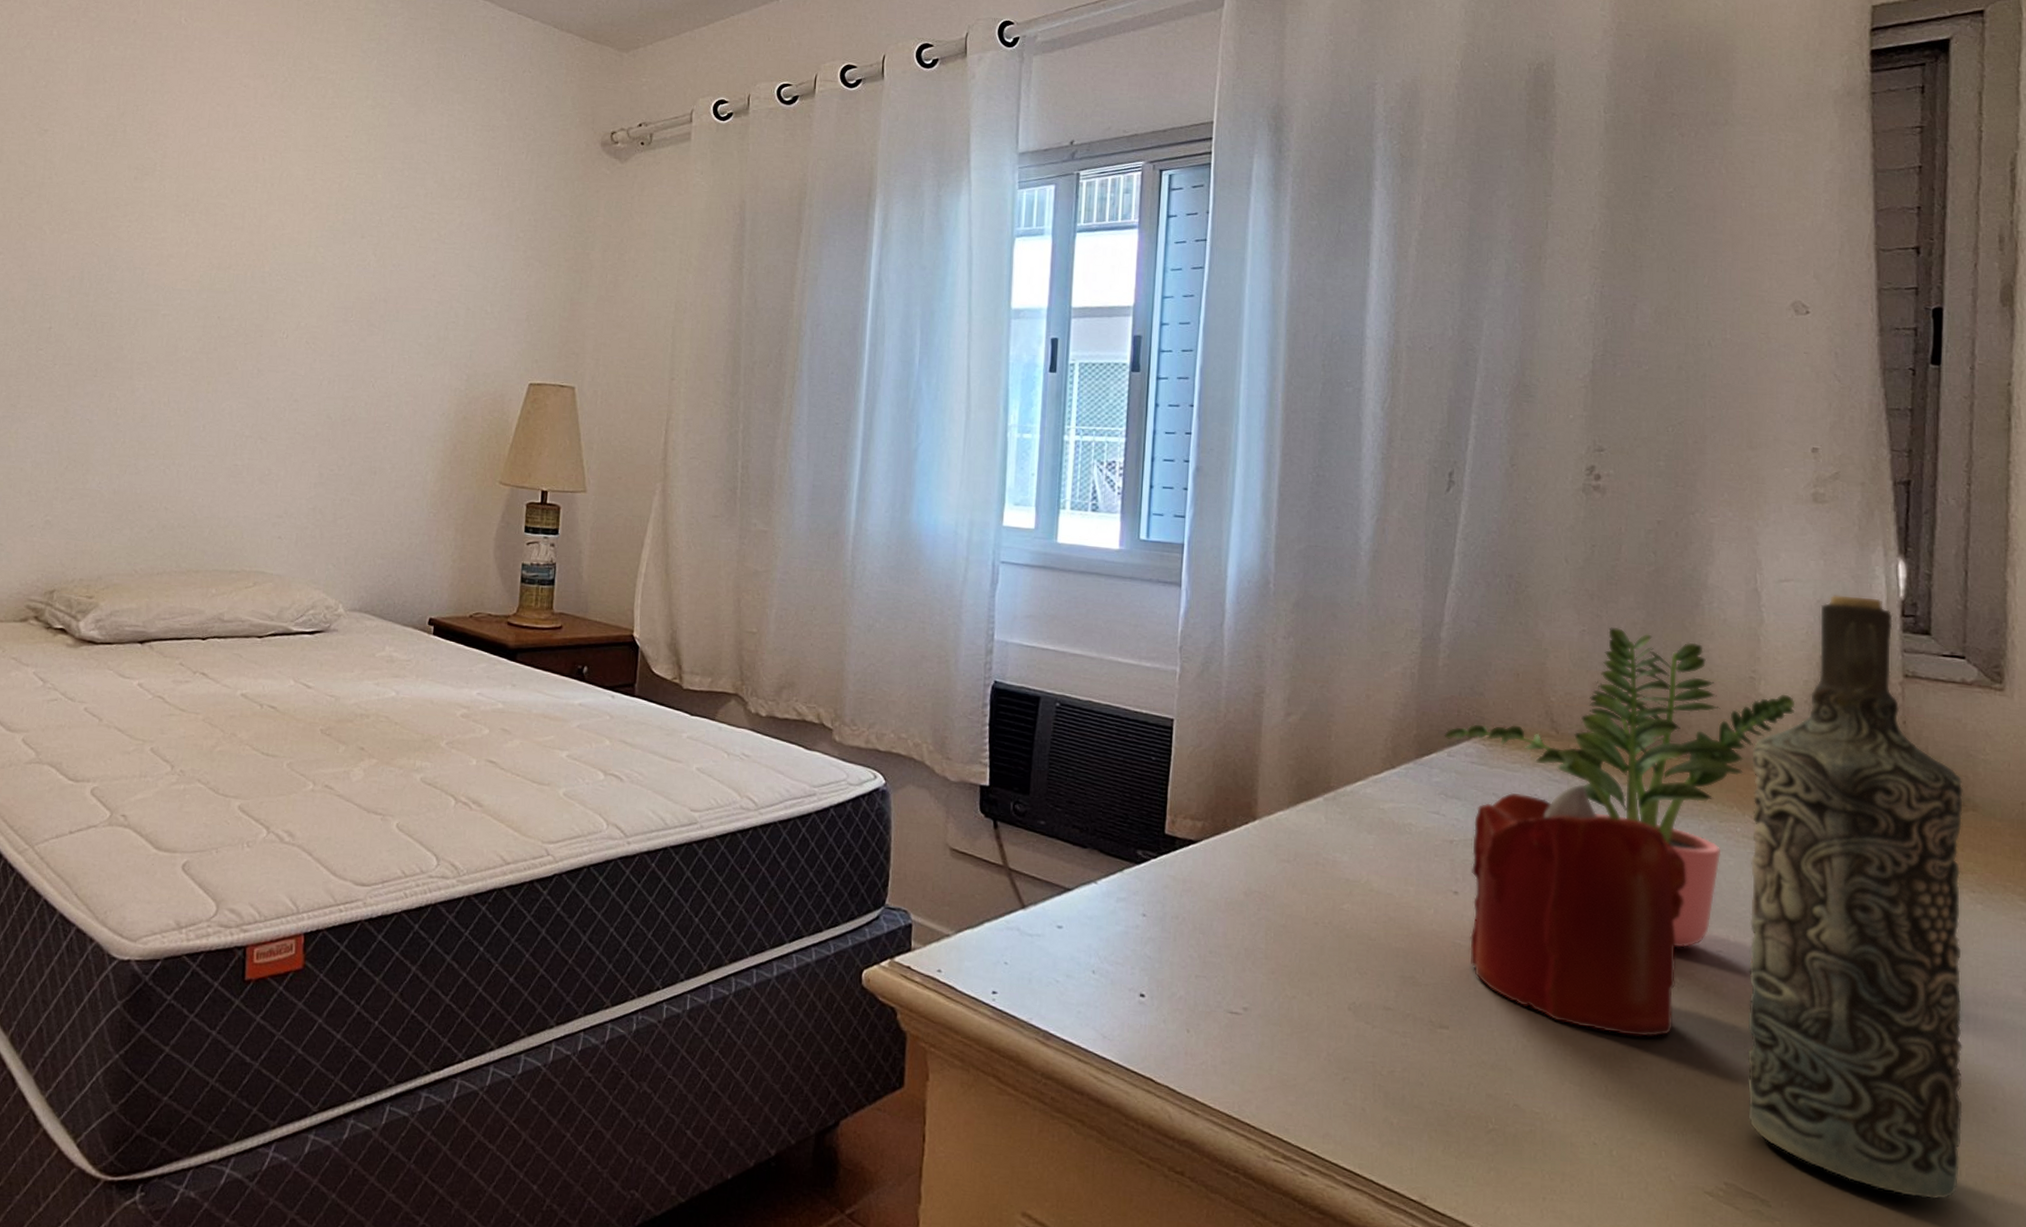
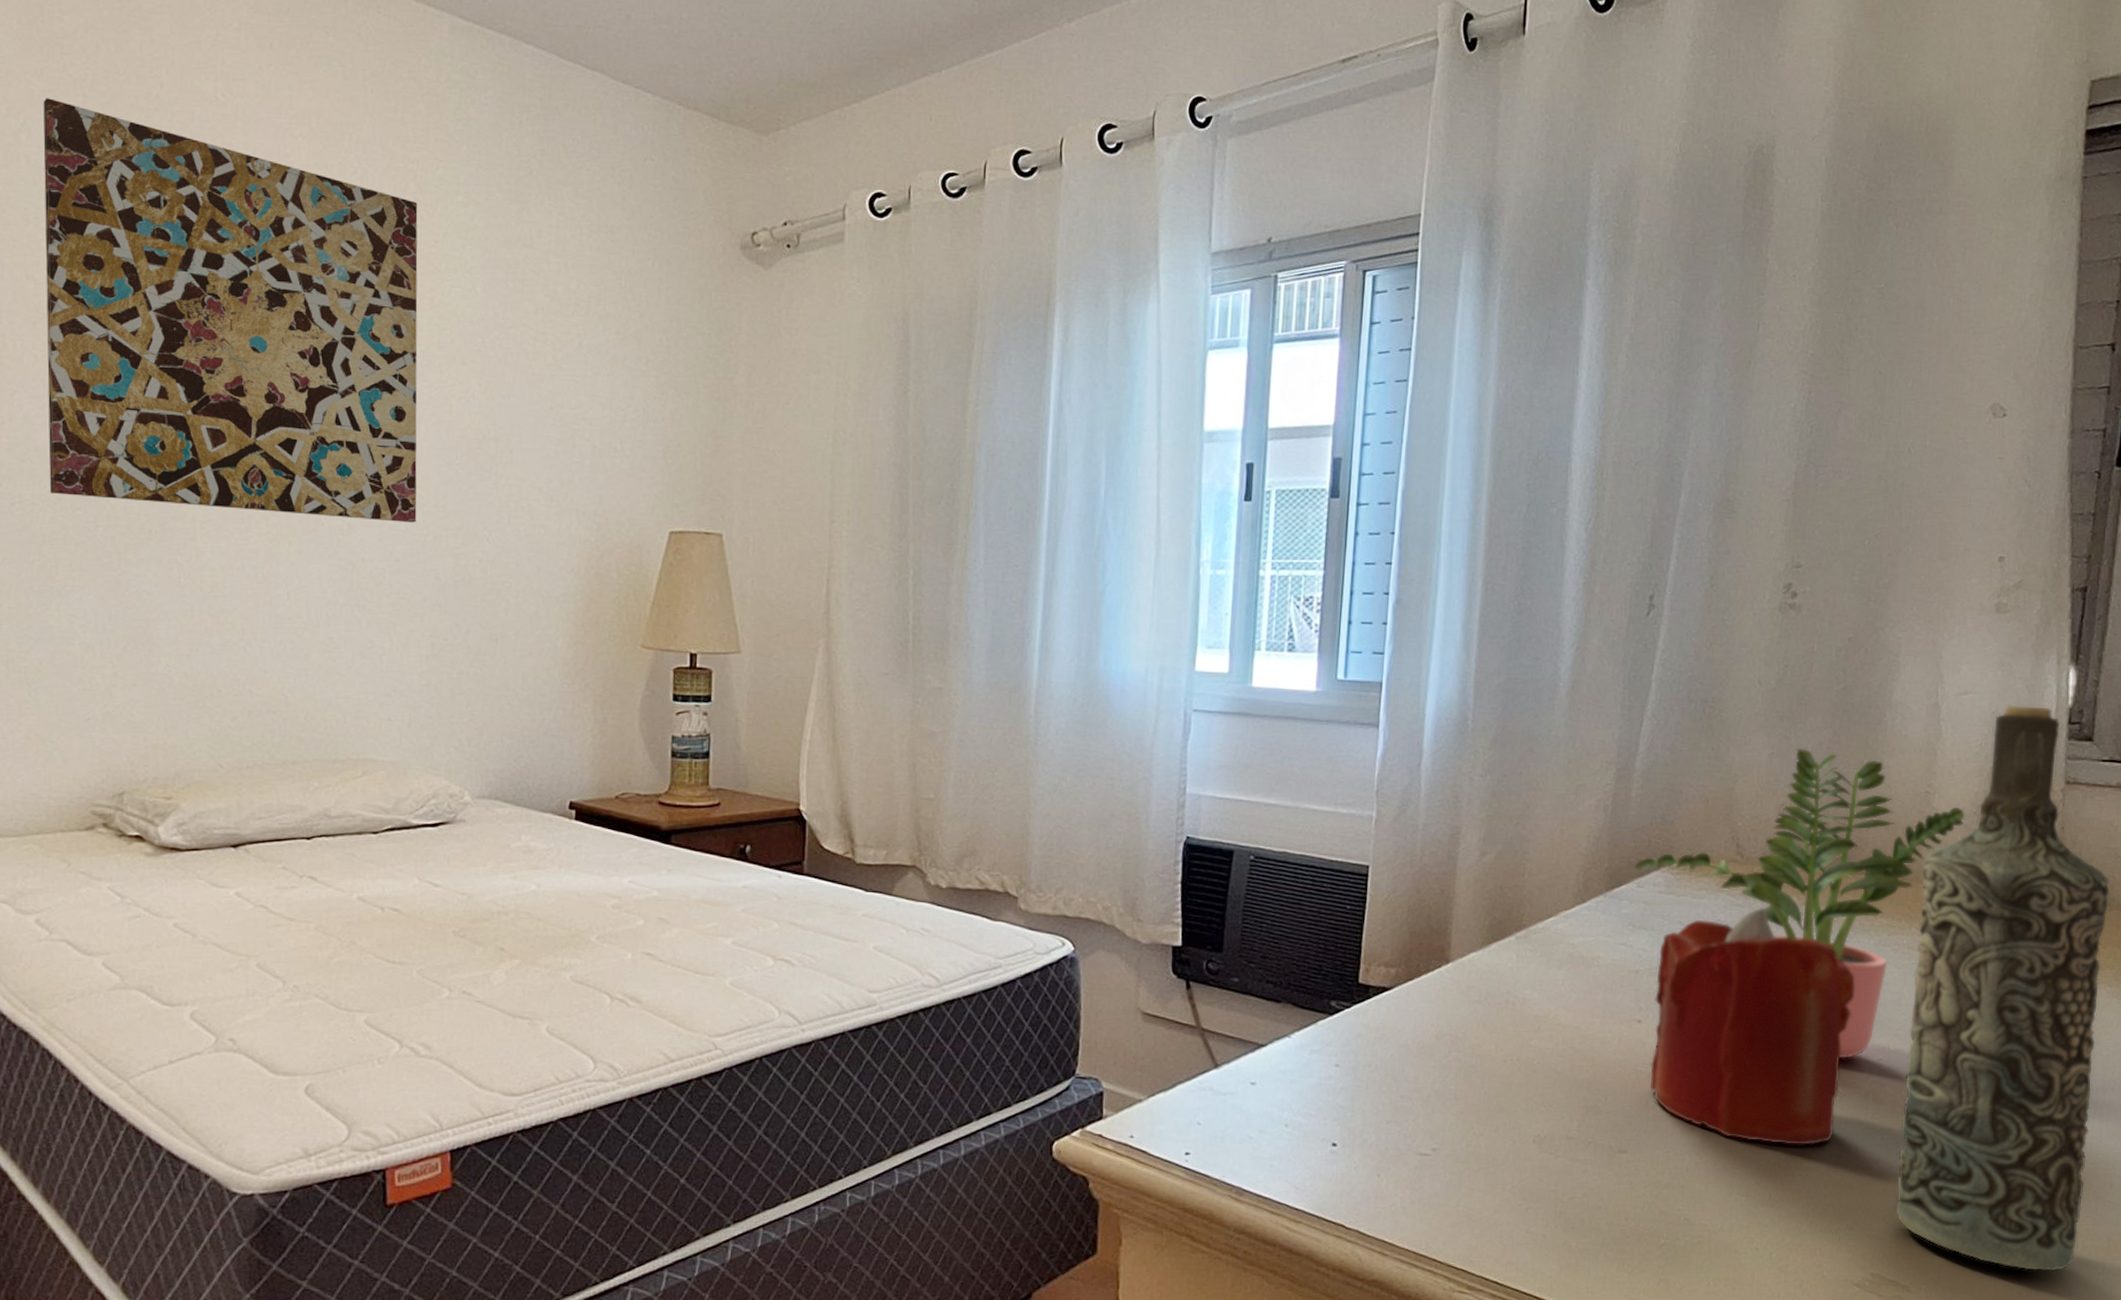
wall art: none [20,22,335,370] -> present [43,98,418,523]

